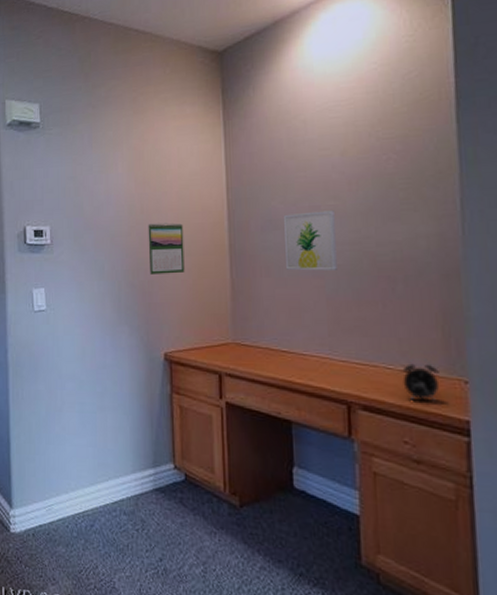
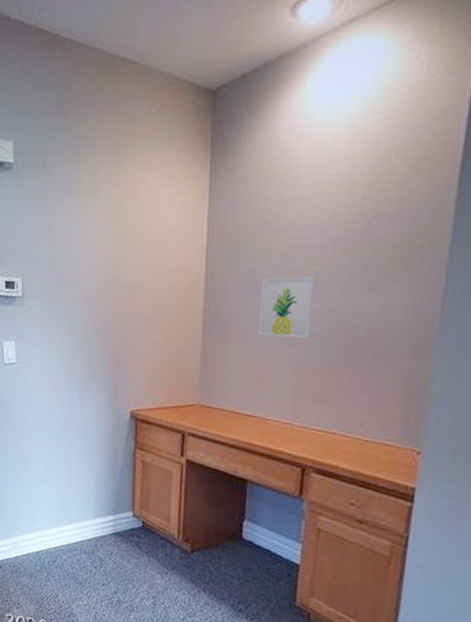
calendar: present [148,222,185,274] -> none [121,280,159,334]
alarm clock: present [402,359,439,401] -> none [358,428,394,468]

